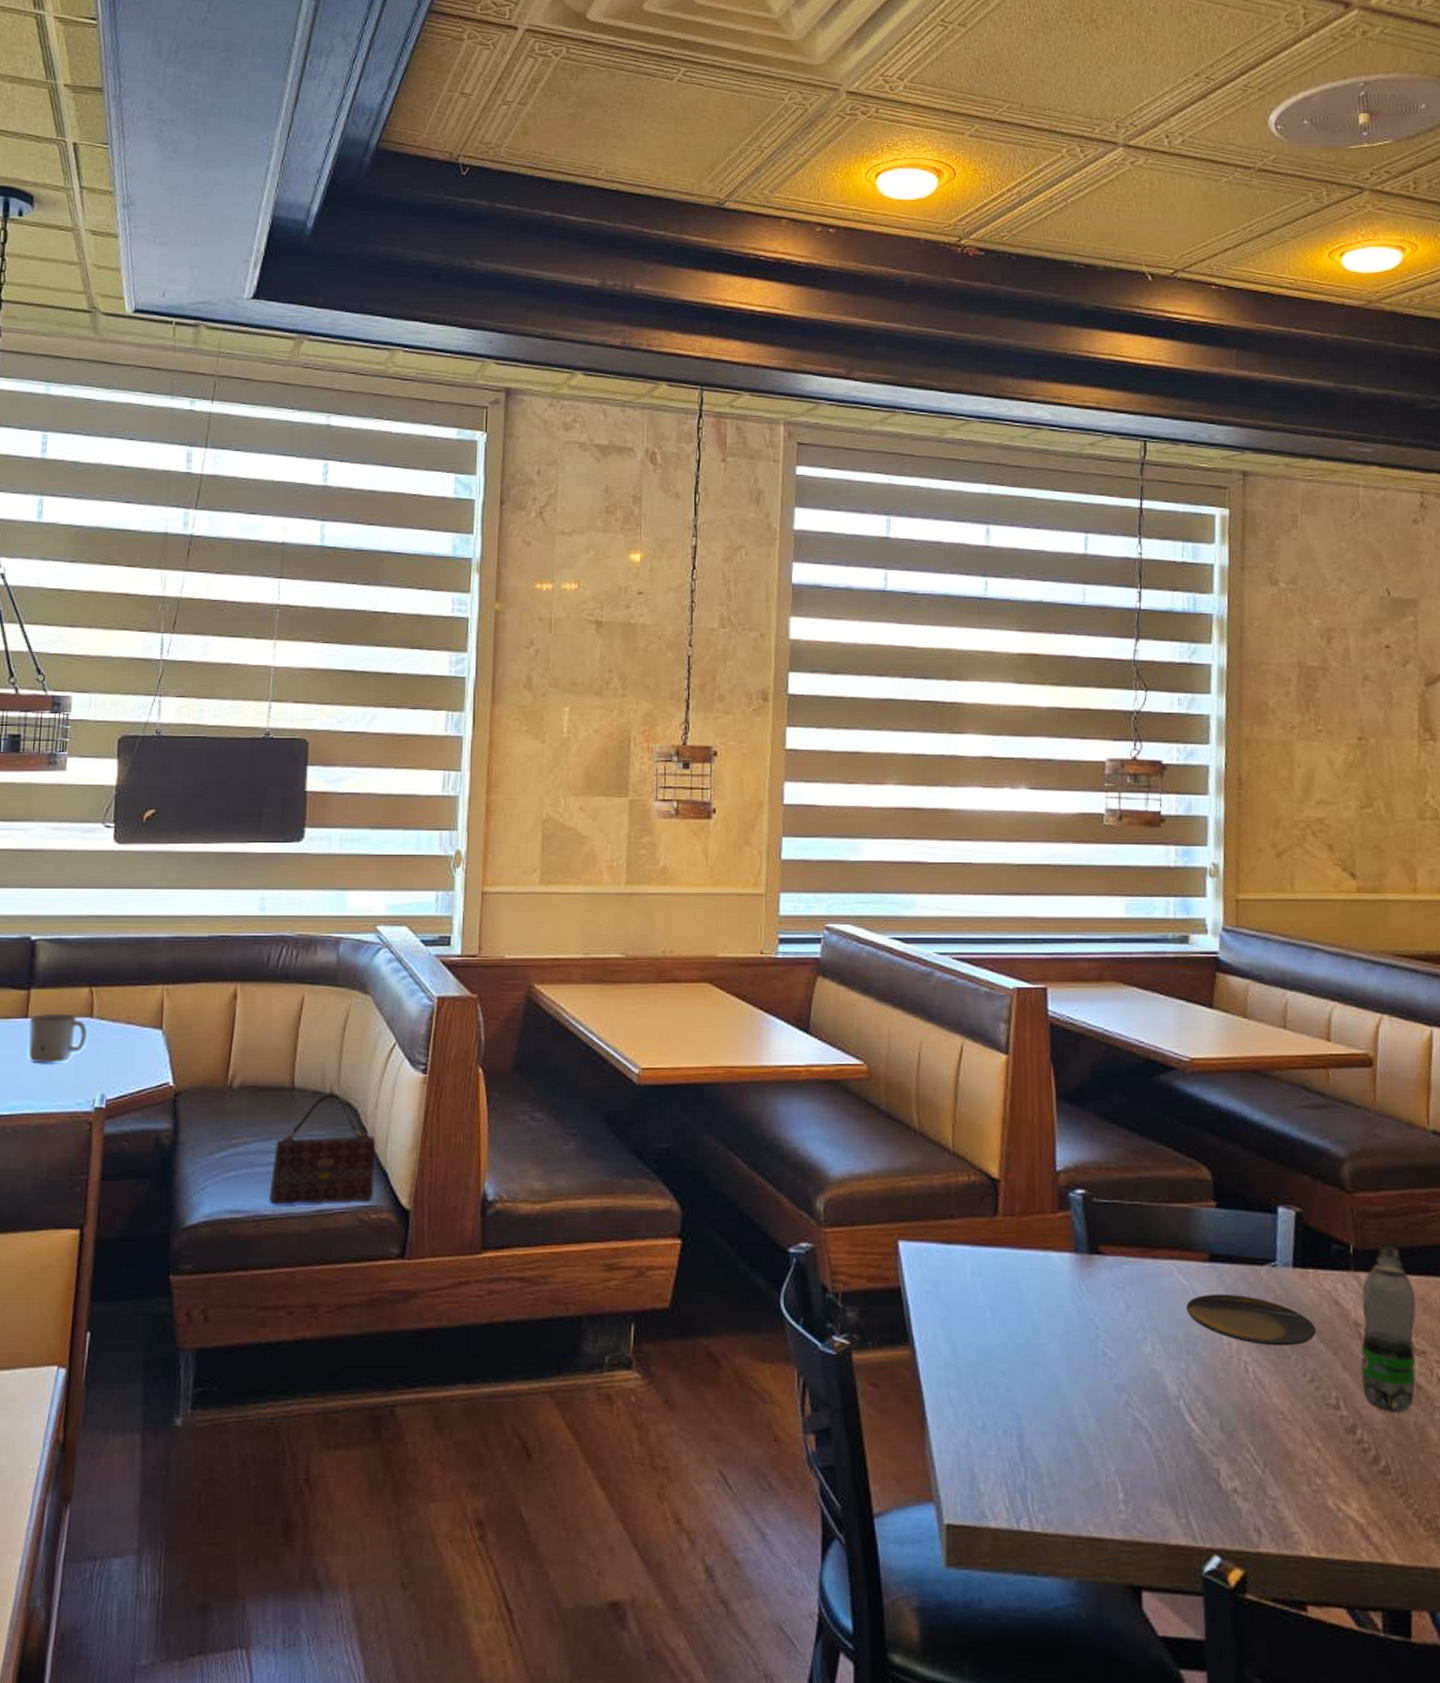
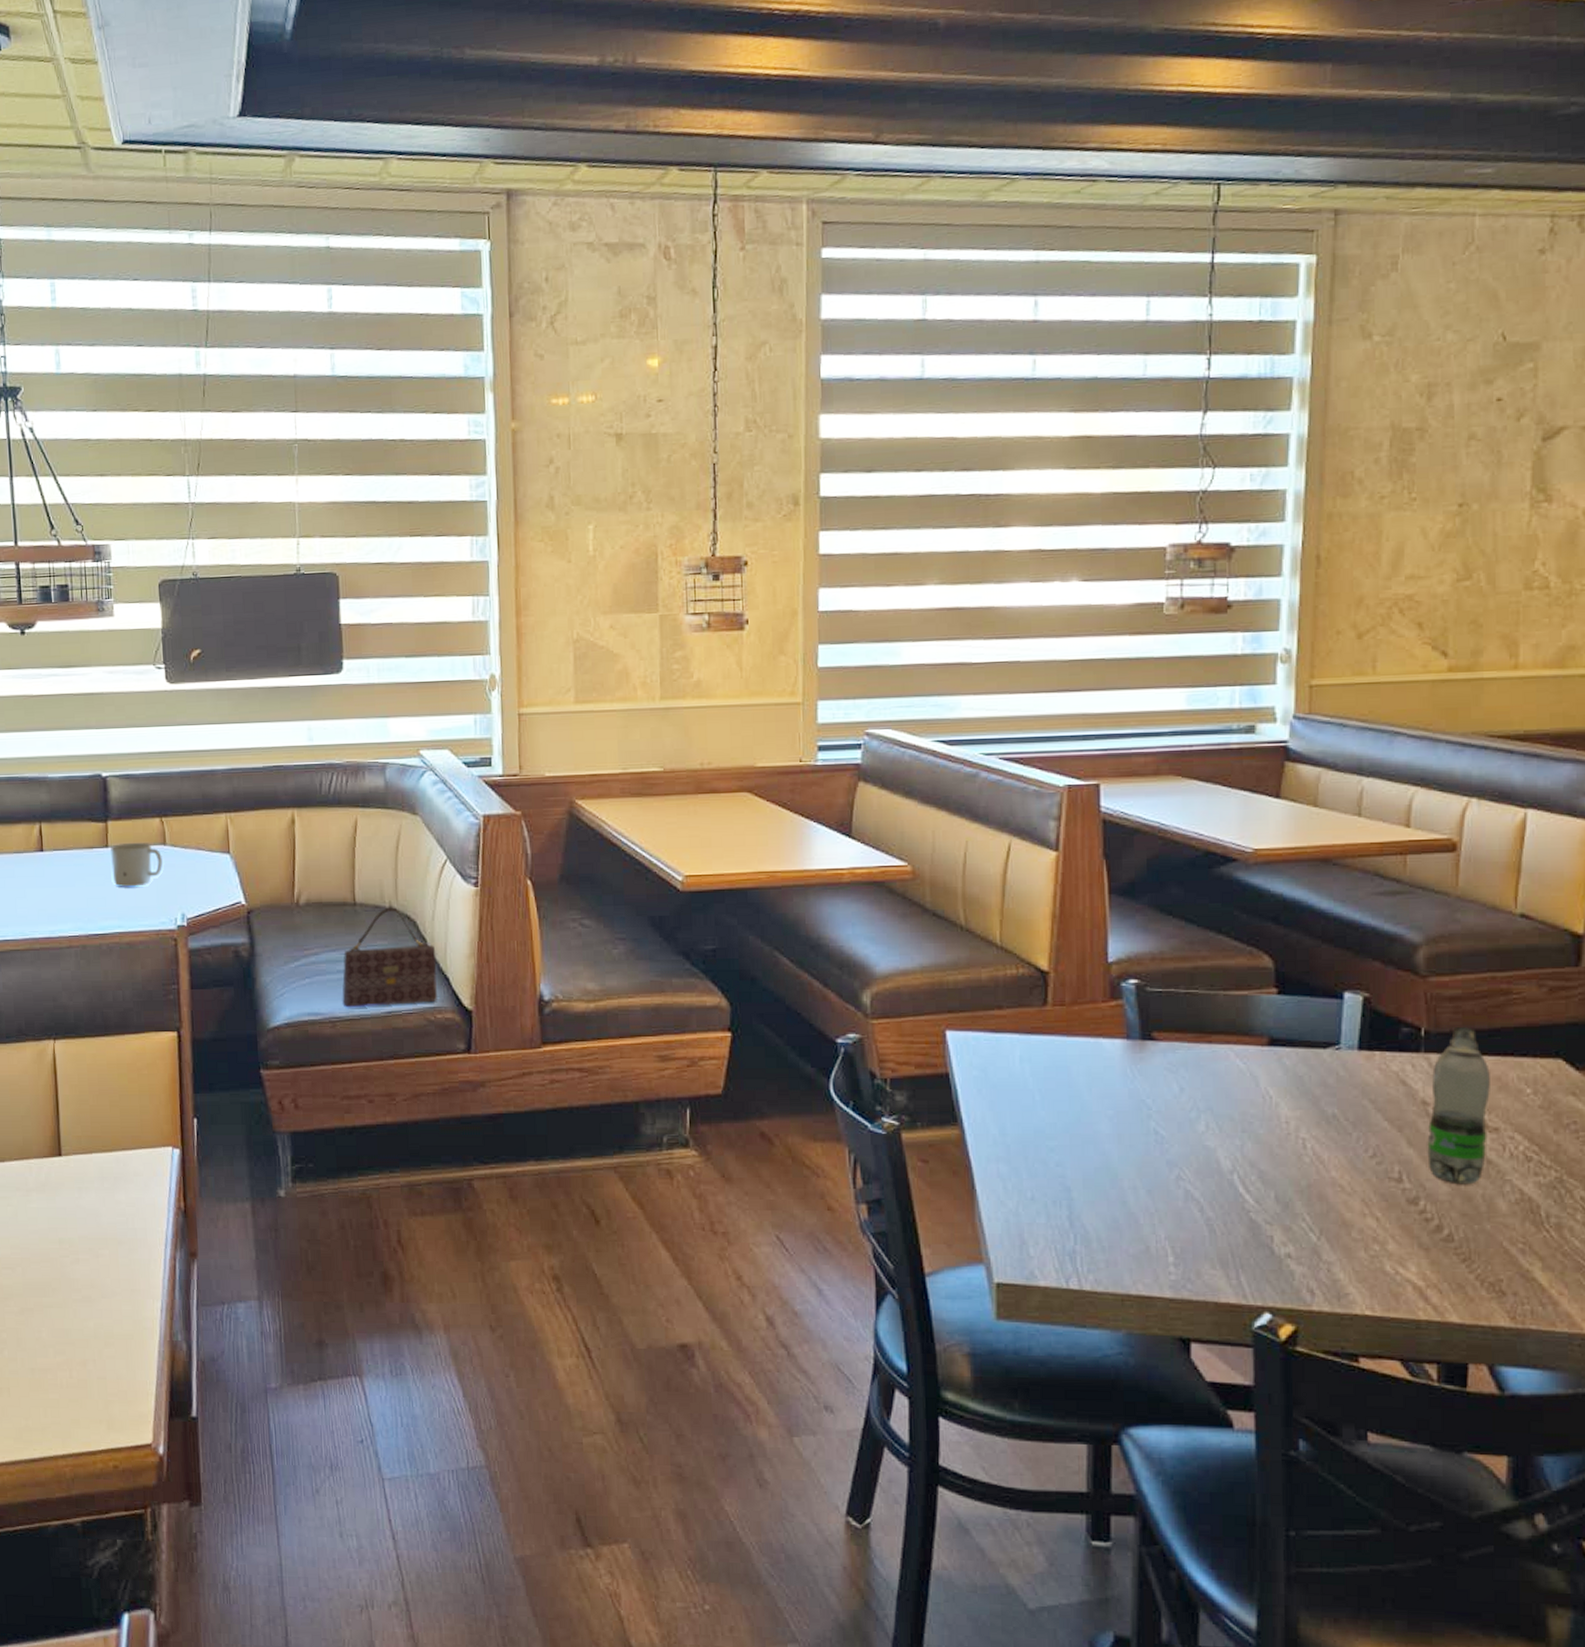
plate: present [1186,1294,1317,1346] -> none [1242,1075,1381,1124]

